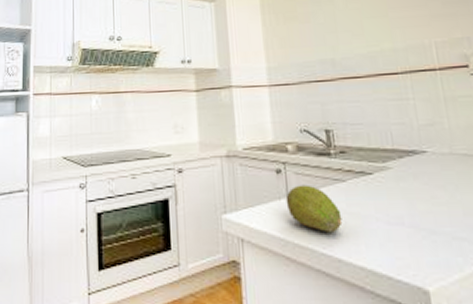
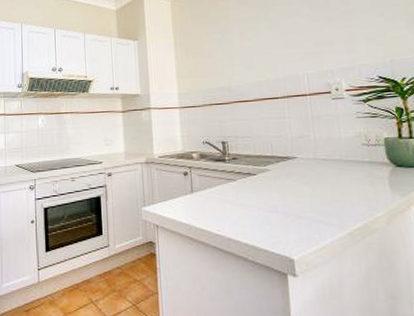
fruit: present [285,185,343,232] -> none [190,183,233,219]

